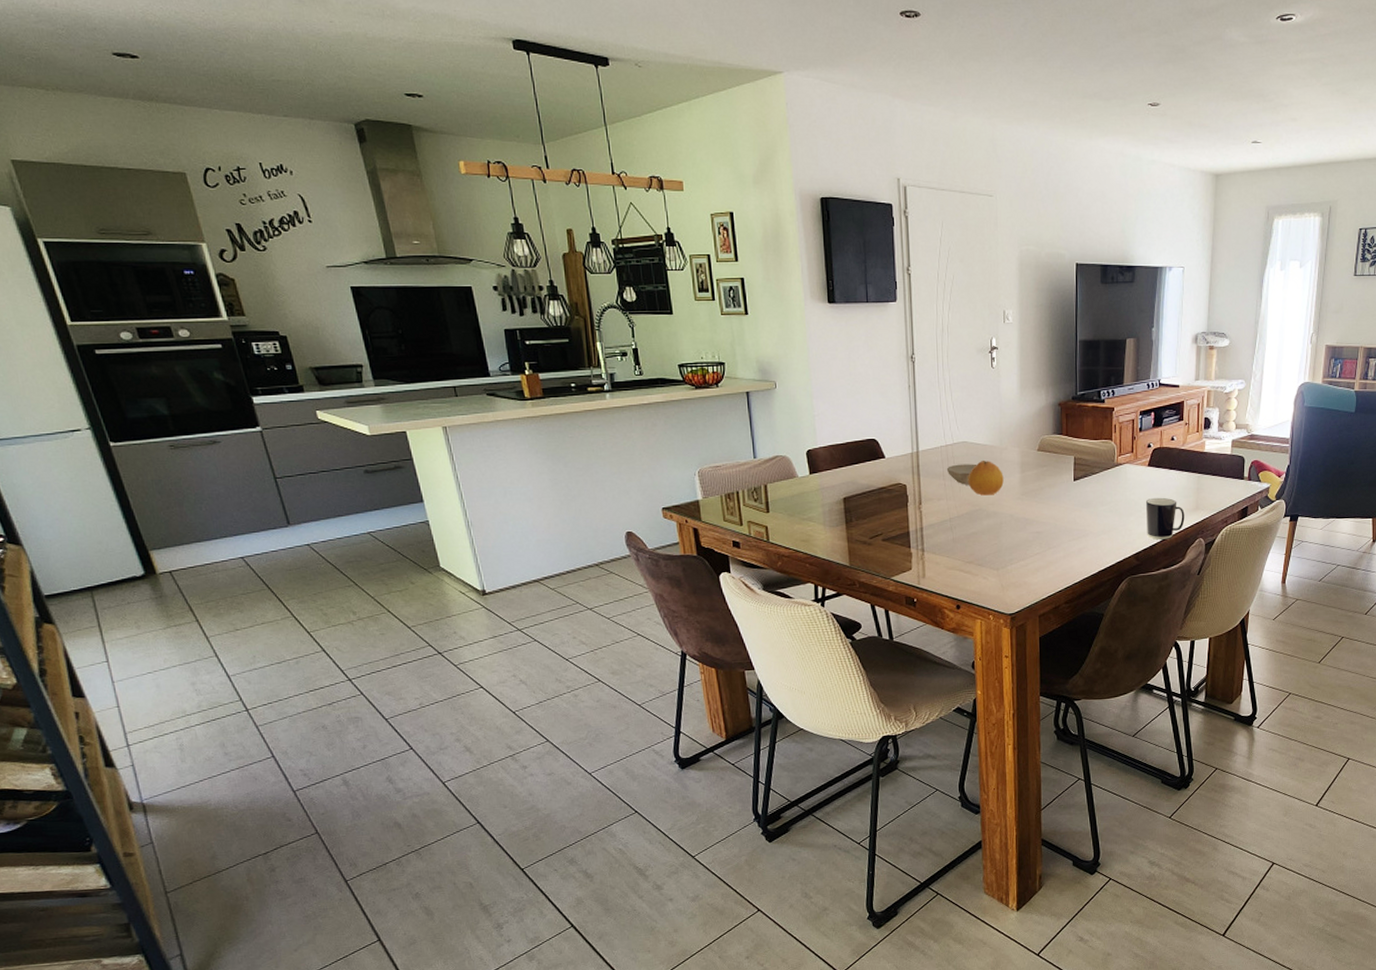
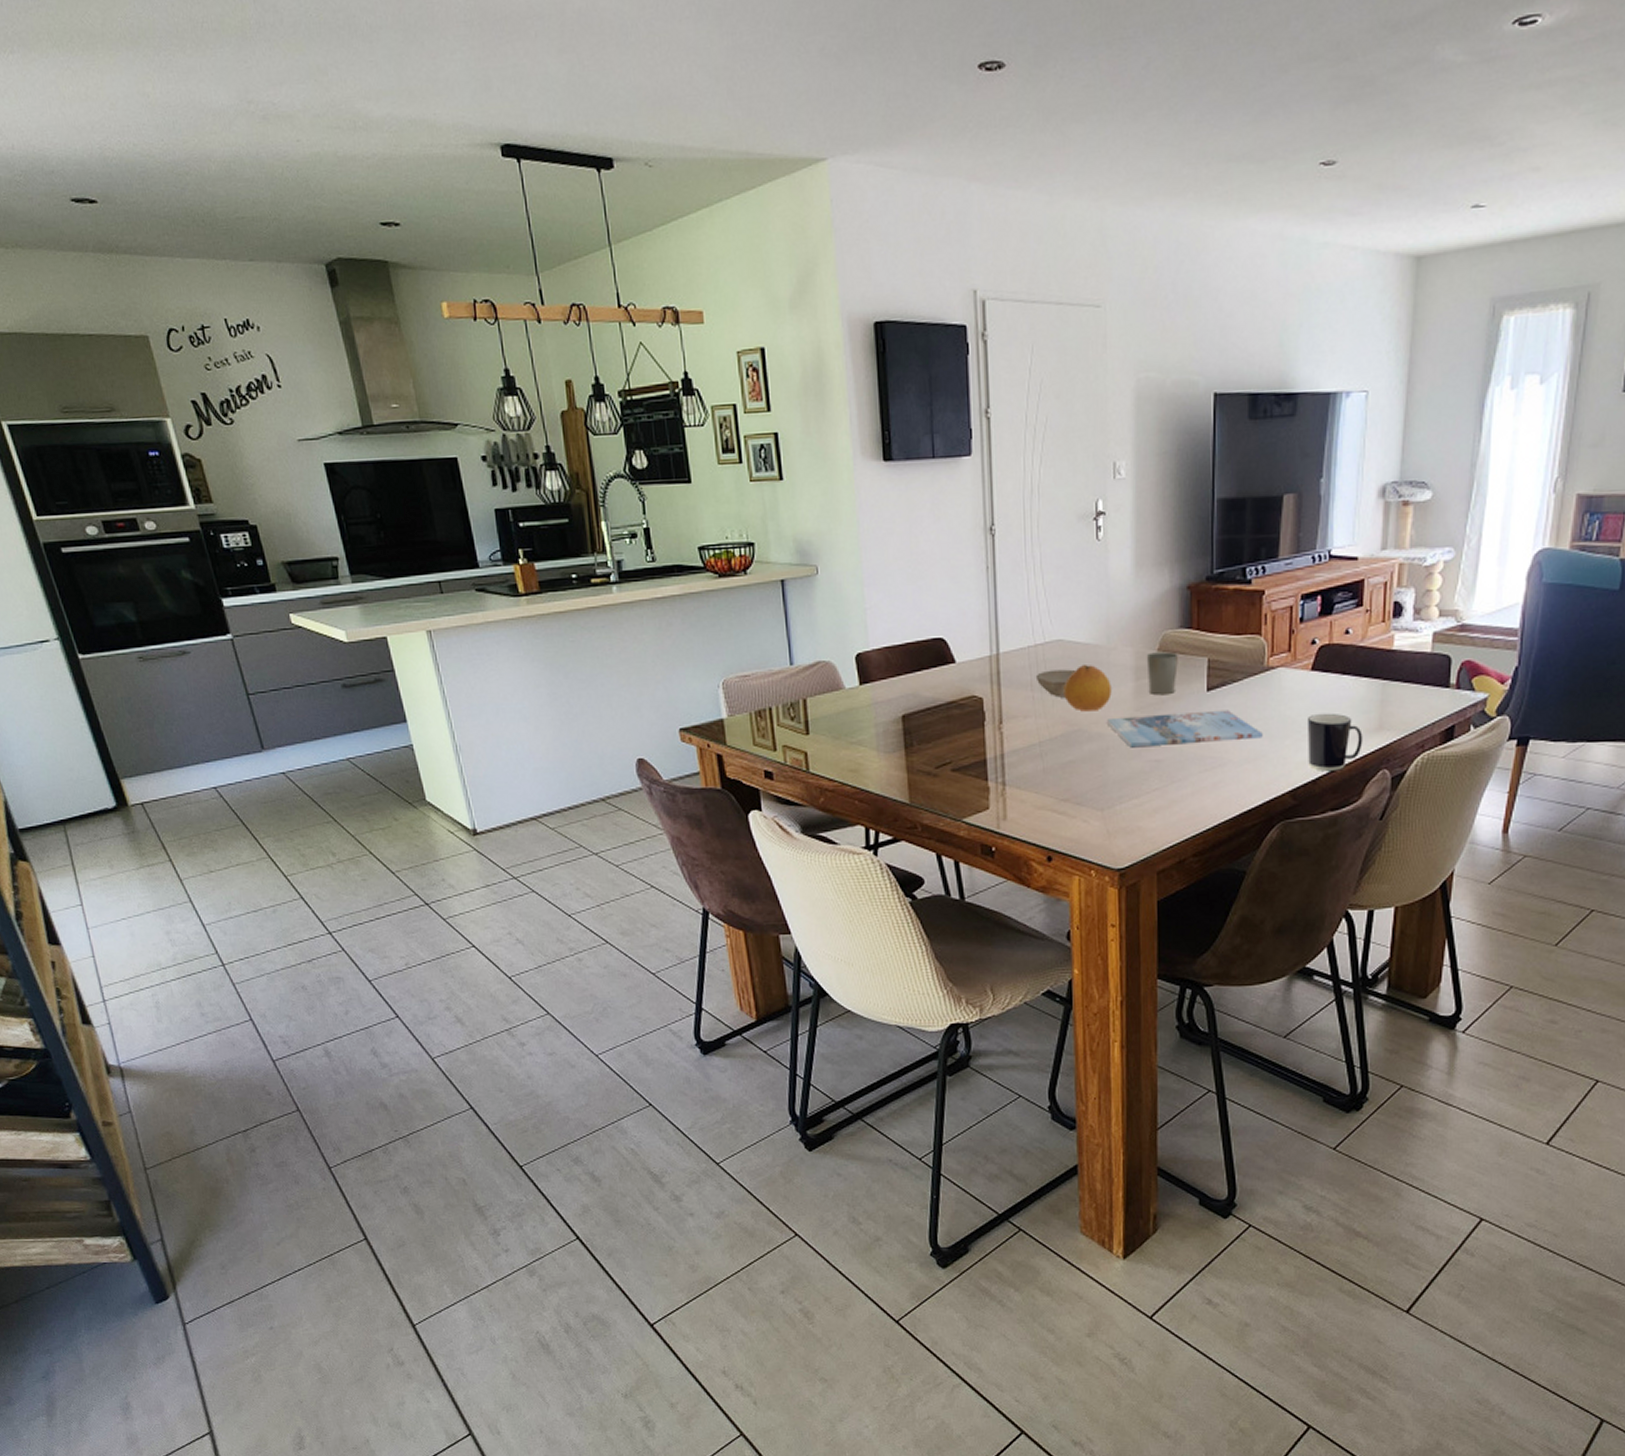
magazine: none [1001,495,1114,523] -> present [1107,710,1263,748]
cup: none [1029,451,1052,484] -> present [1146,652,1178,696]

